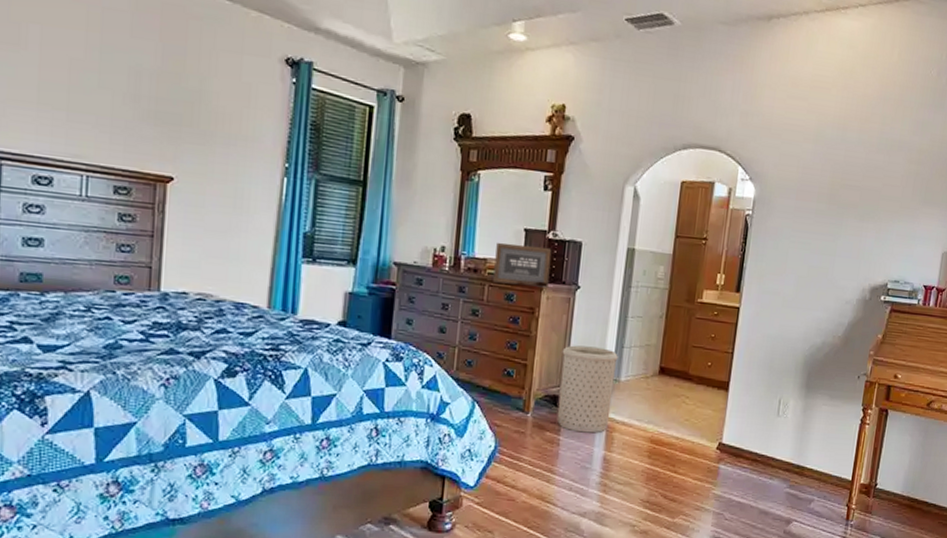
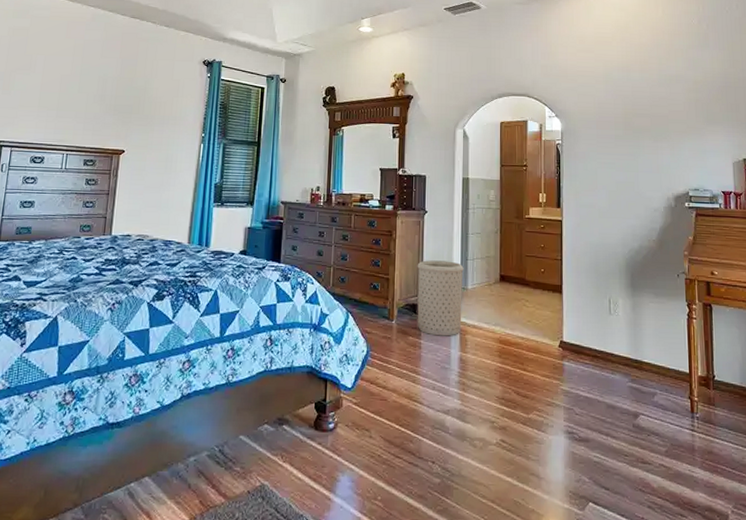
picture frame: present [493,242,552,288] -> none [358,180,403,214]

